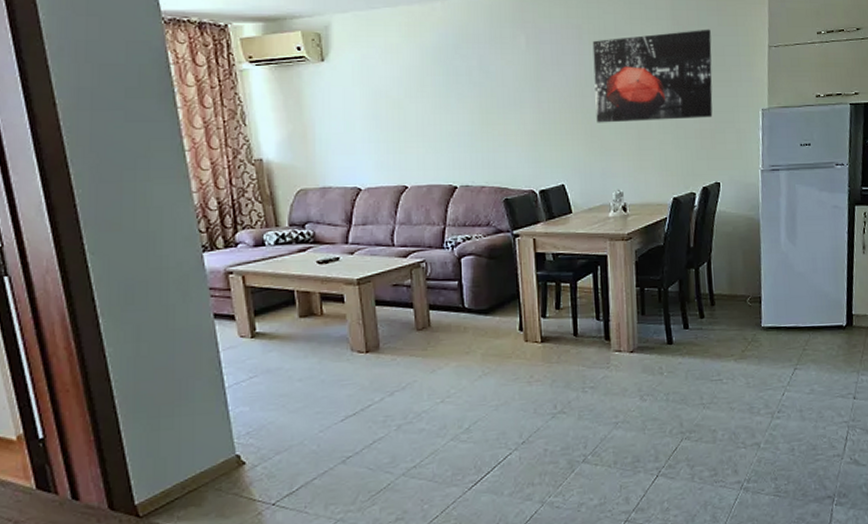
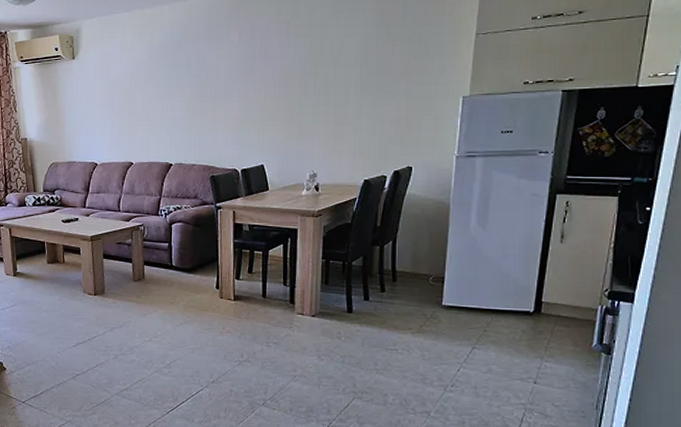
wall art: present [592,29,713,123] -> none [297,19,416,110]

